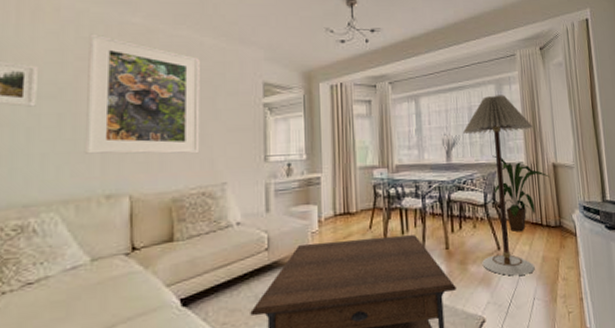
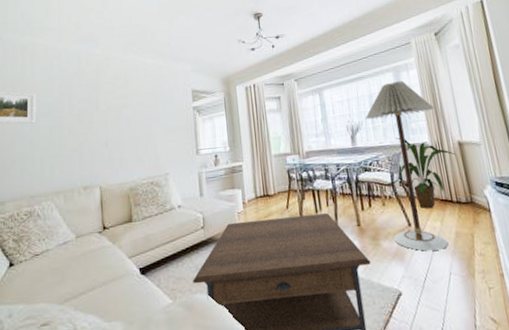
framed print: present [84,33,200,155] -> none [67,65,148,156]

